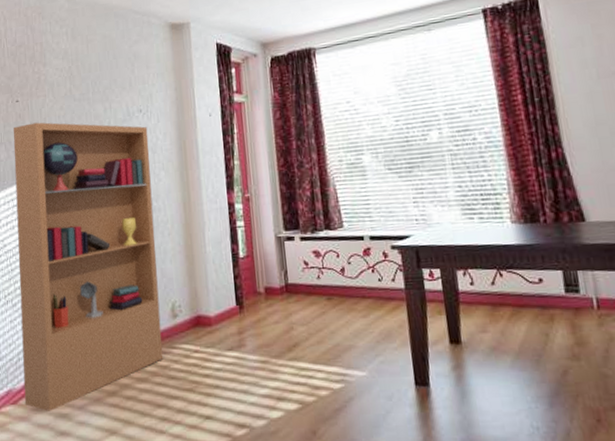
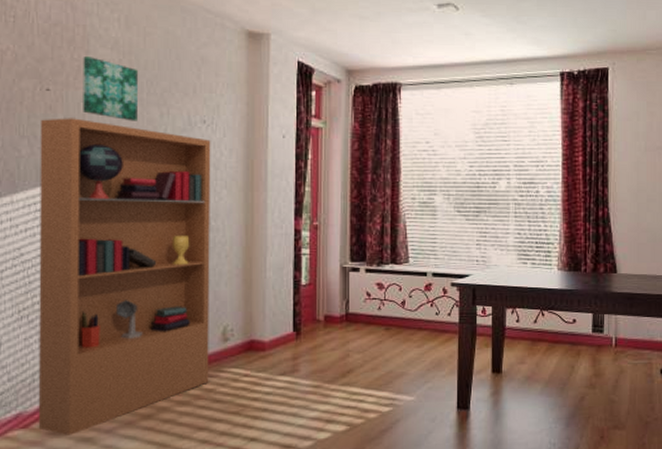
wall art: none [41,67,86,119] -> present [83,55,139,121]

